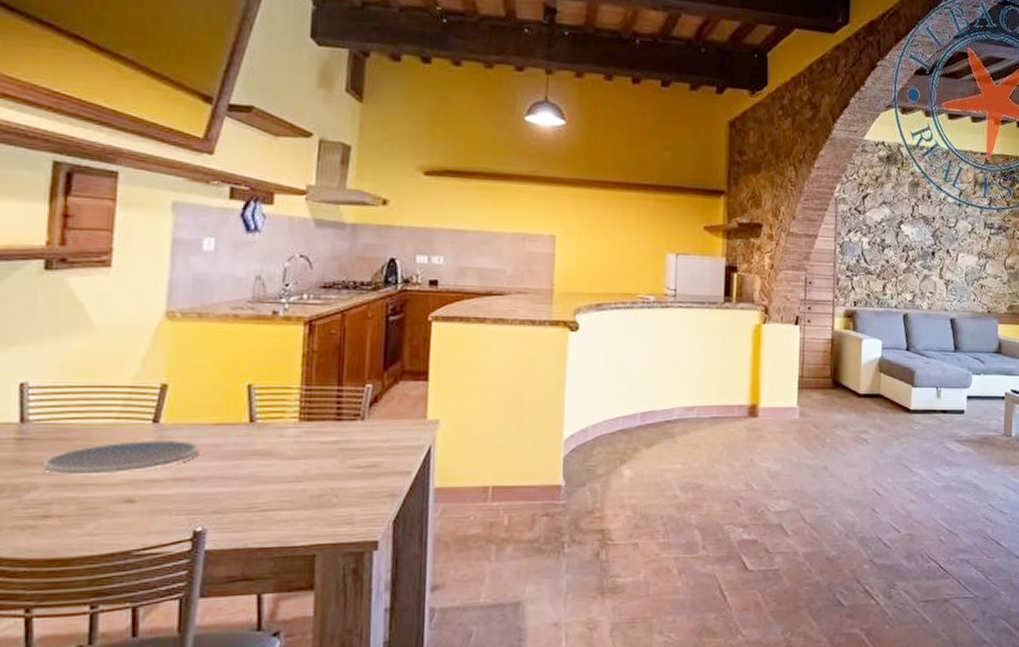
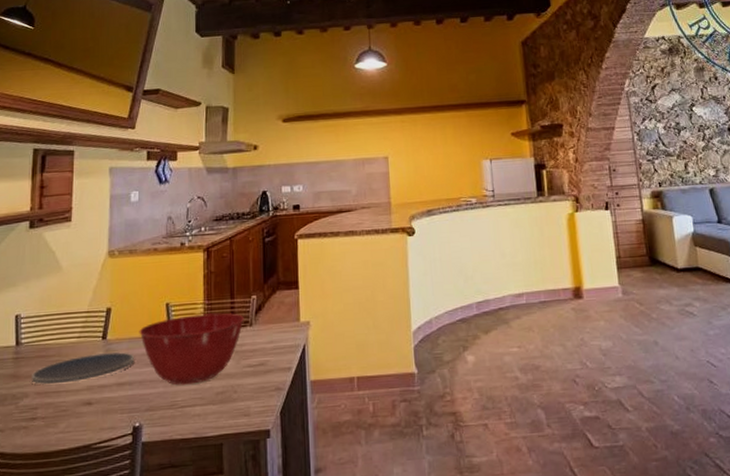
mixing bowl: none [207,401,354,485] -> present [139,313,244,385]

